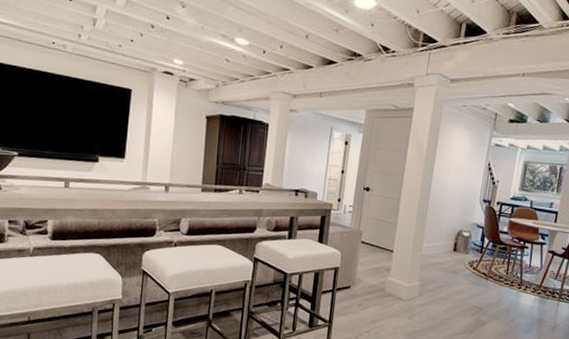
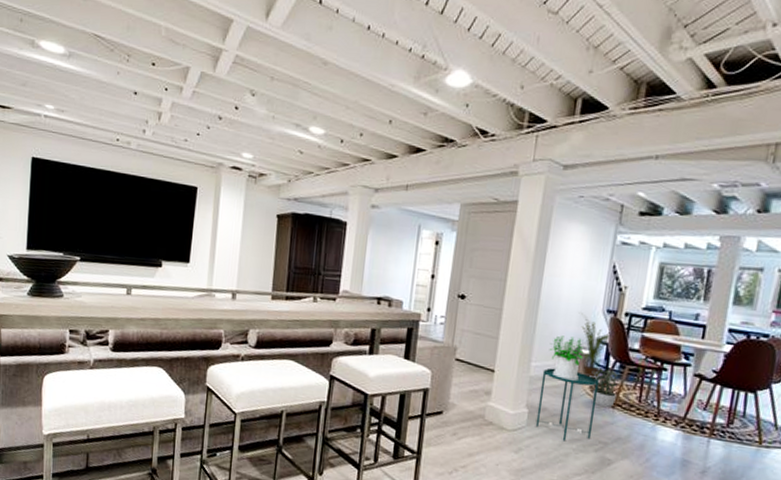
side table: none [426,248,477,308] -> present [535,367,600,442]
potted plant: none [437,221,465,258] -> present [549,335,584,381]
house plant: none [463,202,488,256] -> present [581,313,613,379]
potted plant: none [470,247,493,280] -> present [591,368,621,408]

